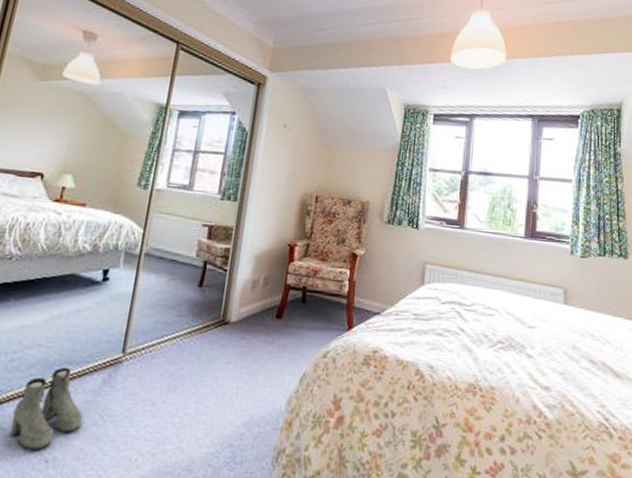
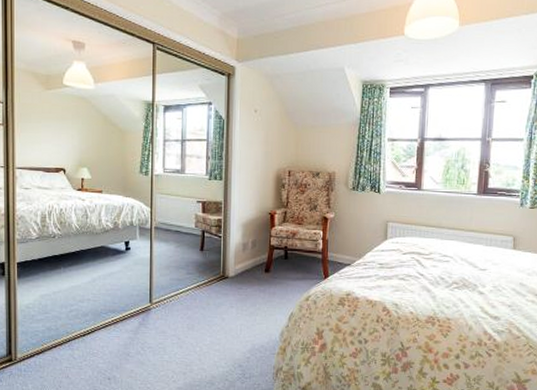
boots: present [10,367,83,450] -> none [79,314,129,371]

